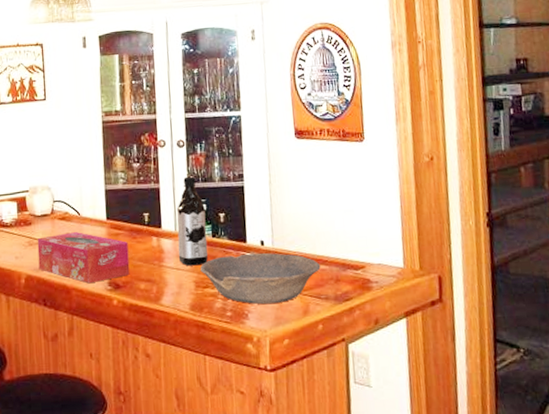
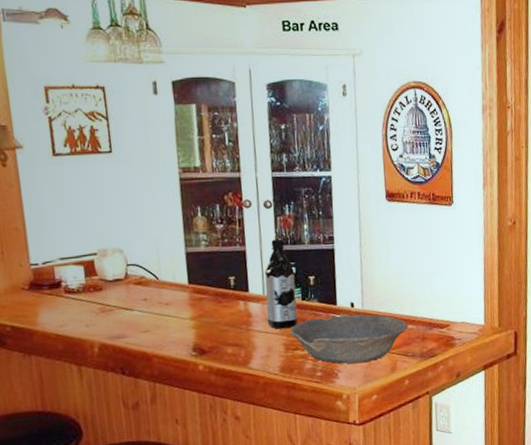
tissue box: present [37,232,130,284] -> none [110,297,216,350]

